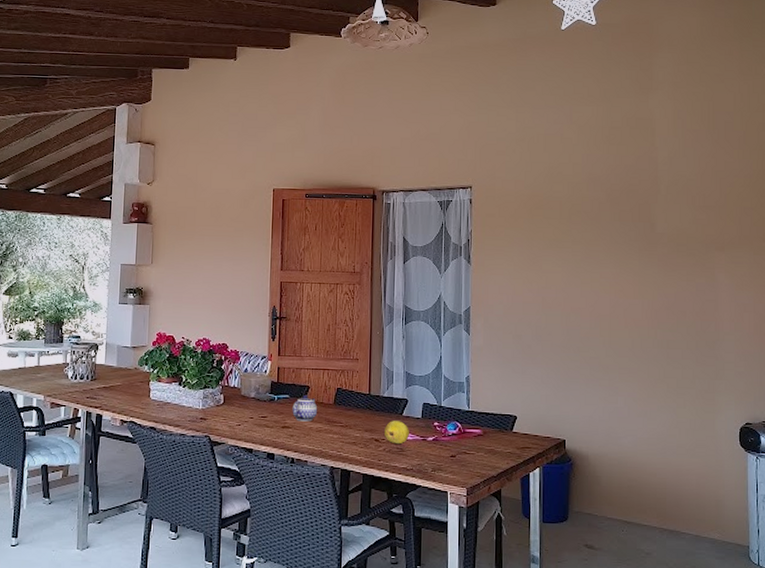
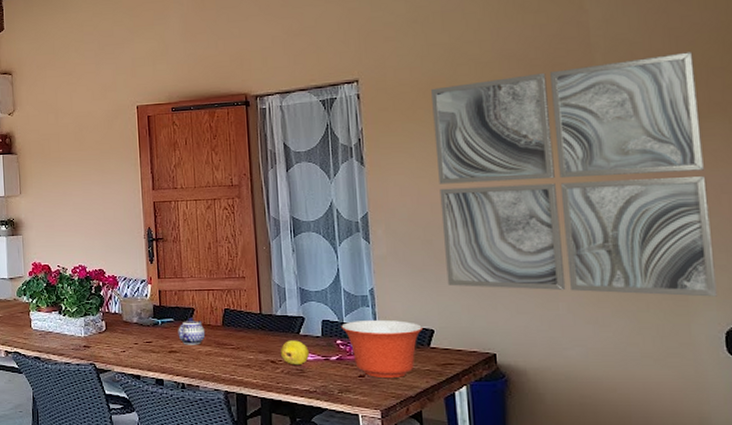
mixing bowl: none [439,404,507,459] -> present [341,319,422,379]
wall art: none [530,192,737,398] -> present [431,52,719,297]

